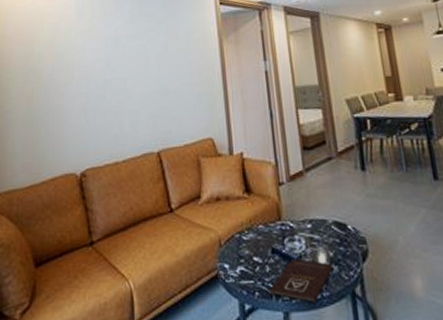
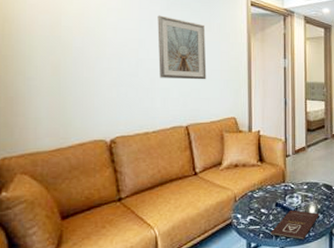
picture frame: none [122,30,177,99] -> present [157,15,207,80]

